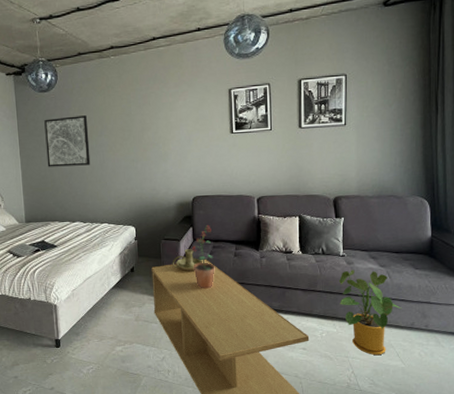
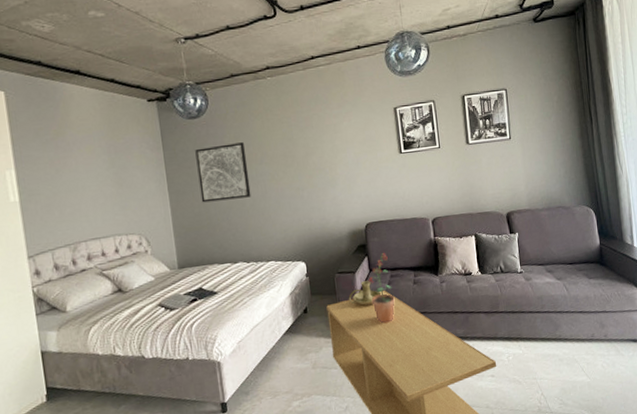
house plant: present [338,270,402,356] -> none [519,285,581,373]

